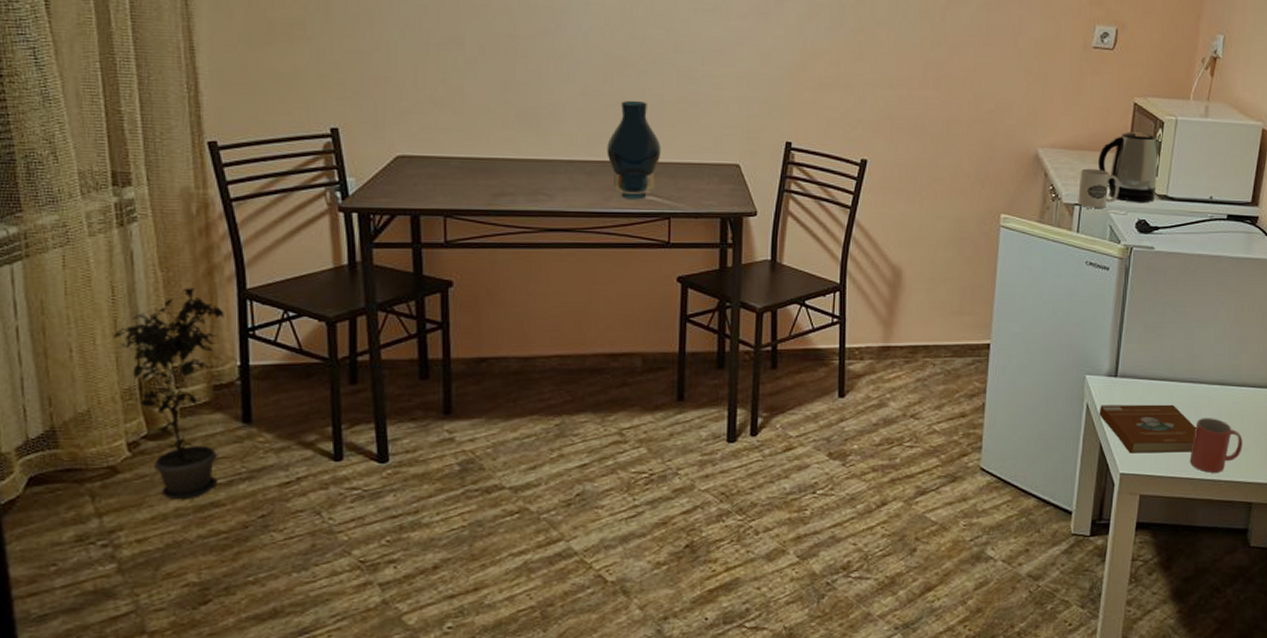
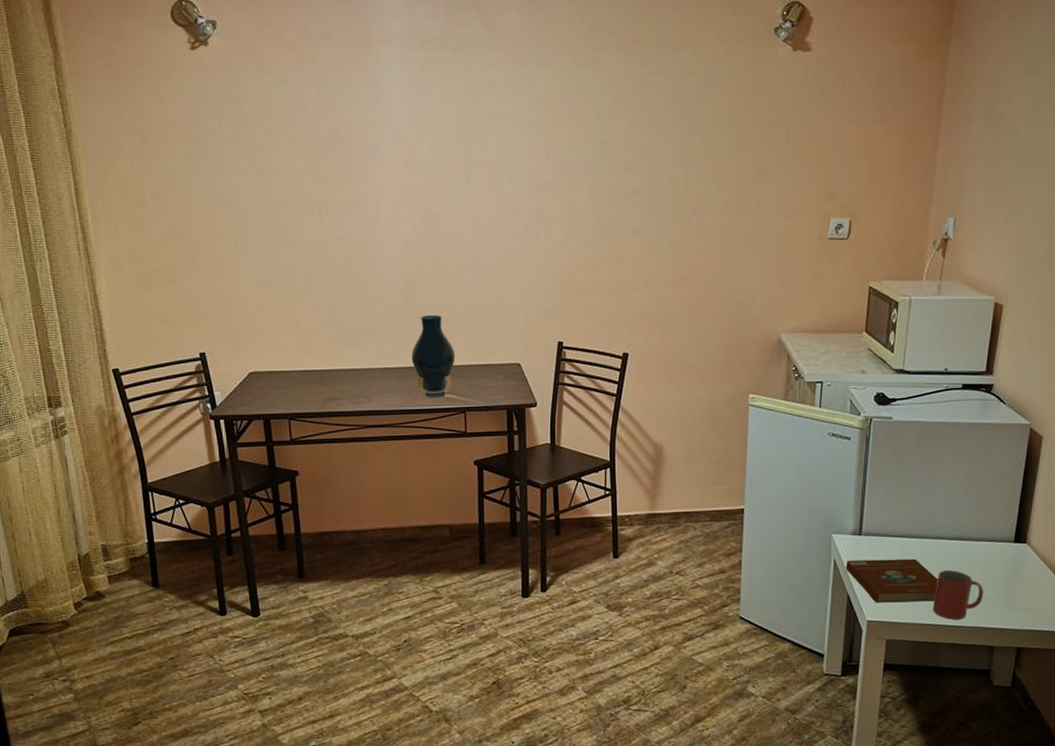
potted plant: present [113,288,224,500] -> none [58,484,139,646]
mug: present [1078,168,1120,208] -> none [819,349,858,384]
kettle: present [1098,131,1163,203] -> none [837,312,898,378]

